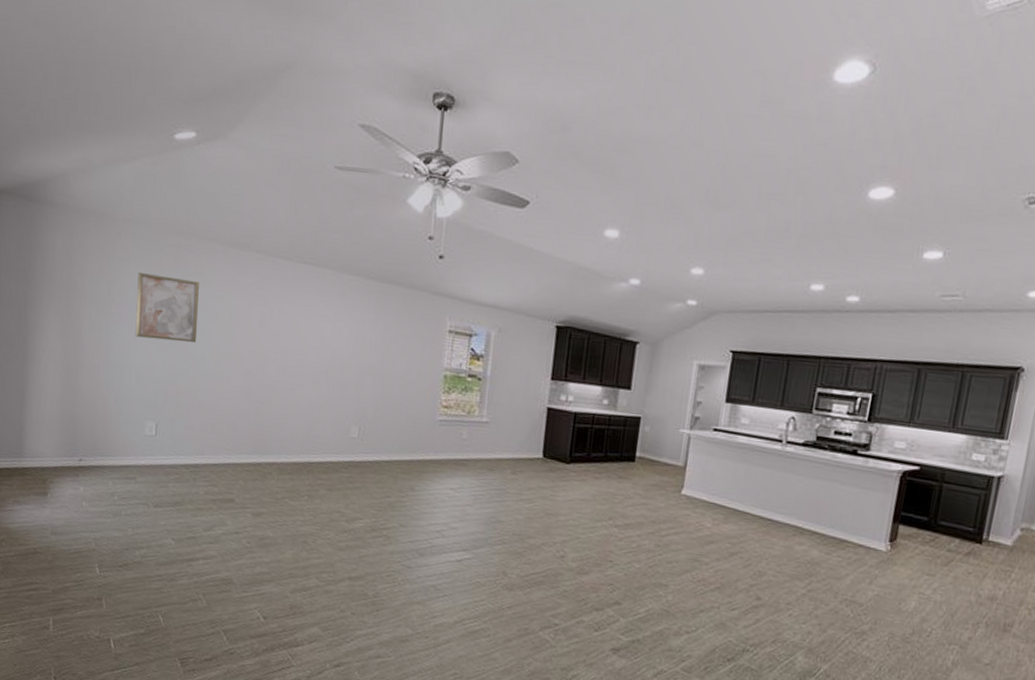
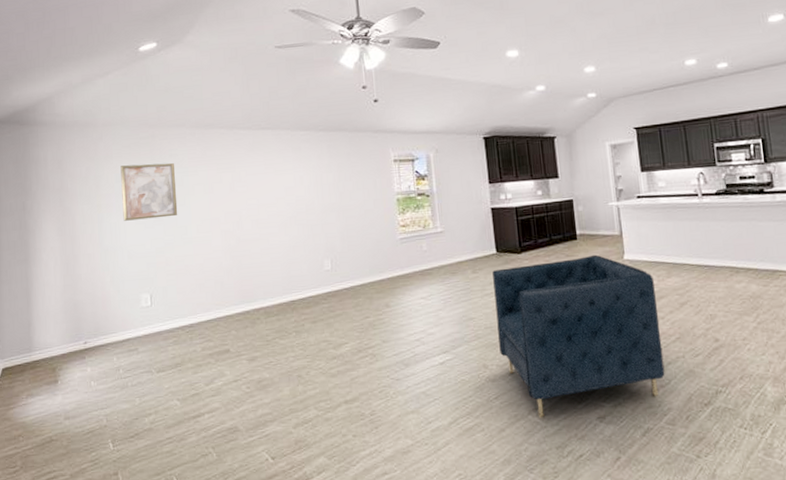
chair: none [523,476,708,641] -> present [492,254,665,417]

